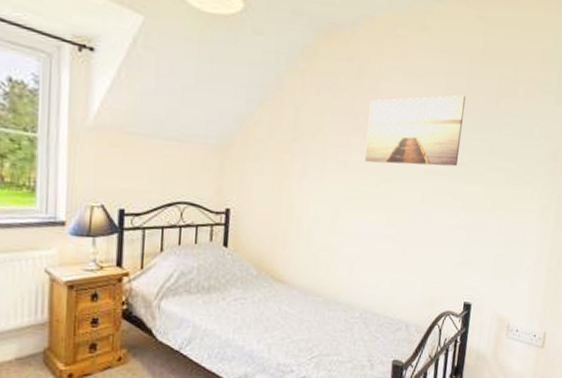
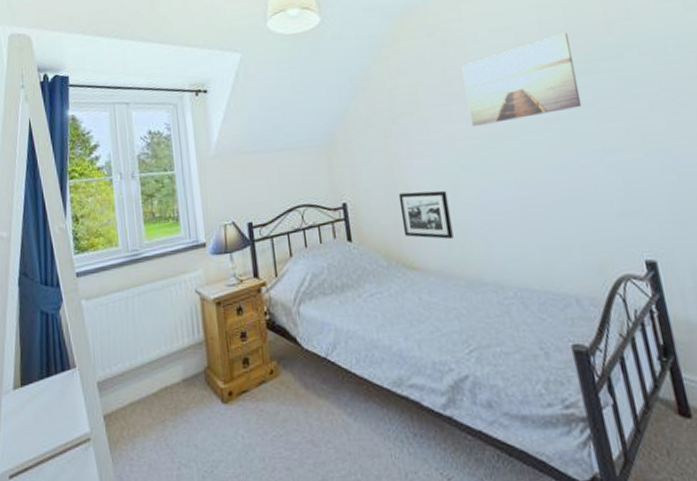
picture frame: none [279,210,327,261] -> present [398,190,454,240]

